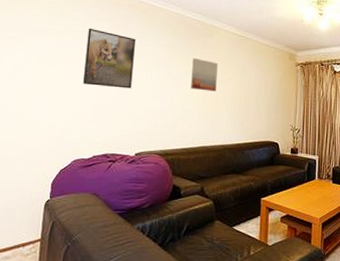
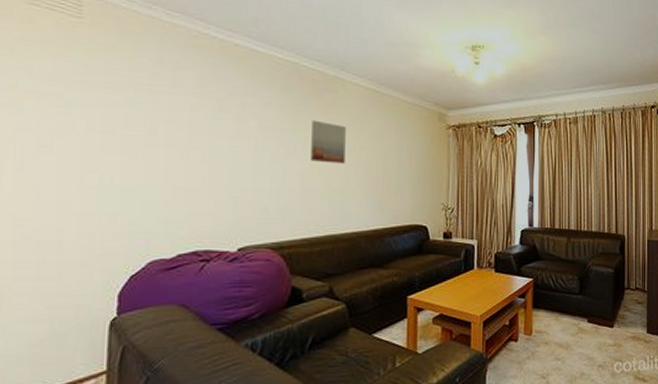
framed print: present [82,28,136,89] -> none [156,80,231,163]

